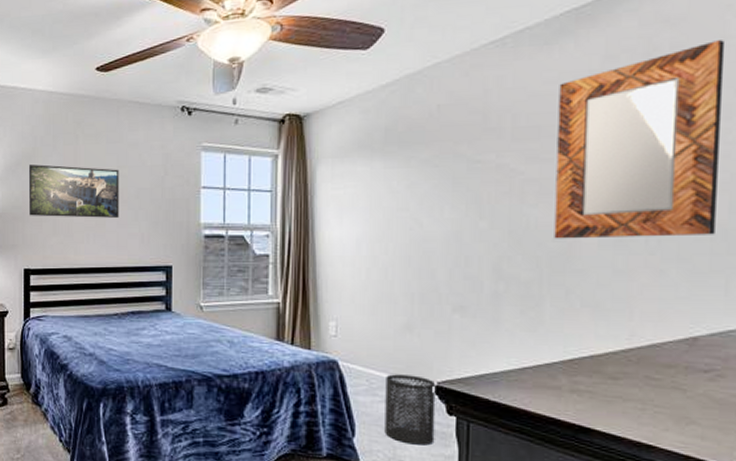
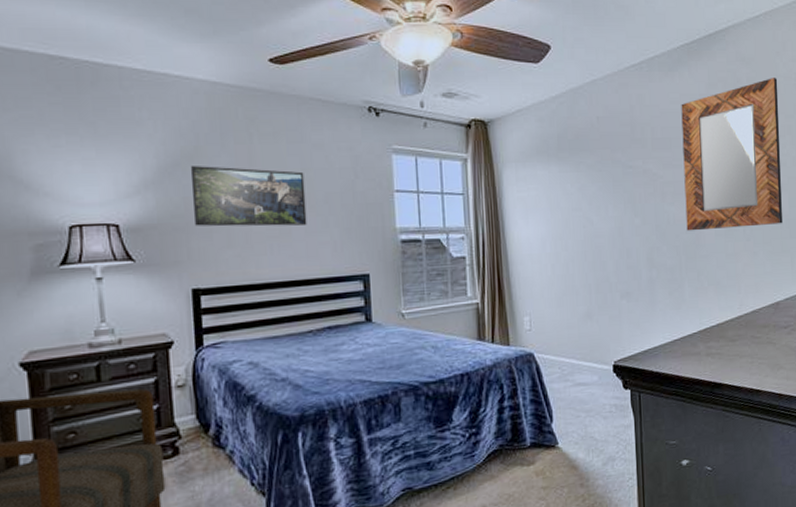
trash can: present [384,374,436,445] -> none [574,358,616,421]

